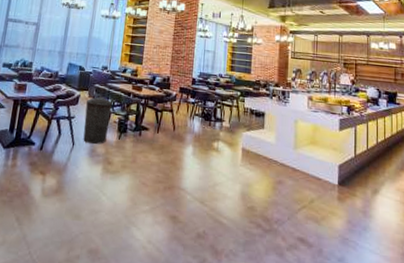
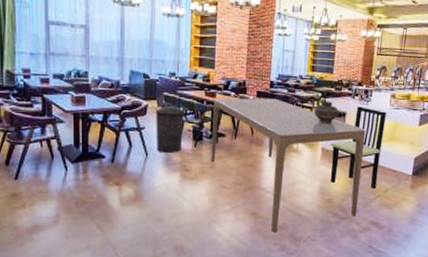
dining table: none [133,92,286,243] -> present [211,98,366,233]
vessel: none [233,99,258,123] -> present [314,101,339,124]
dining chair: none [251,107,306,198] -> present [330,106,387,188]

